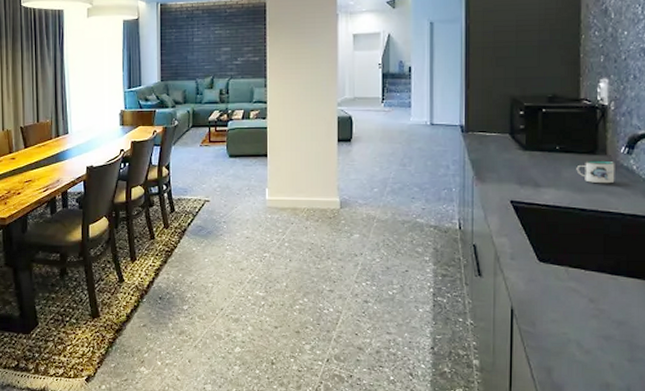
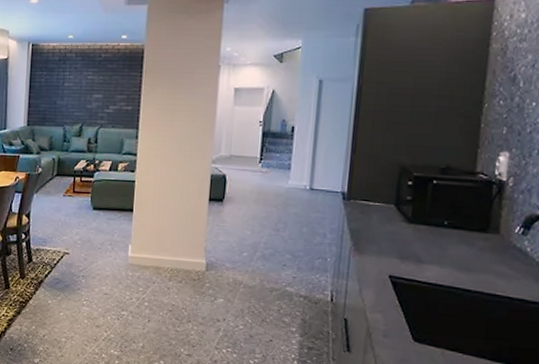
mug: present [576,160,615,184] -> none [464,238,508,265]

